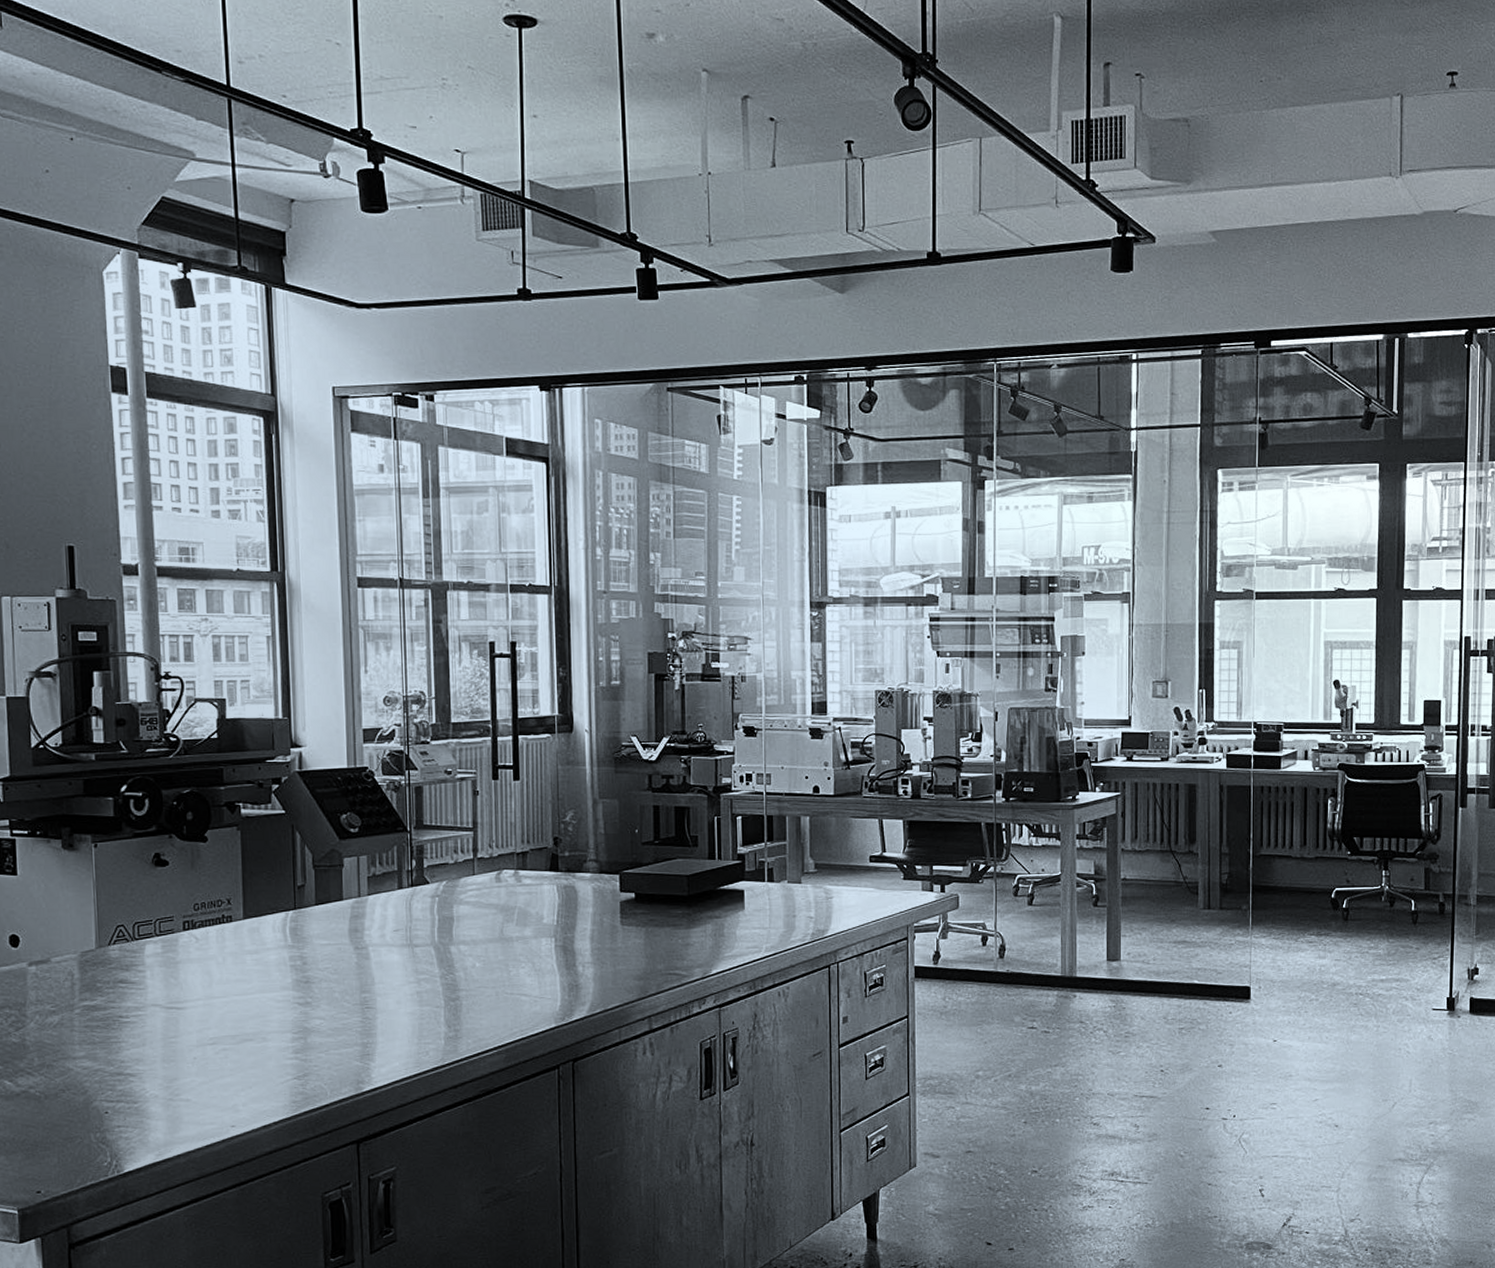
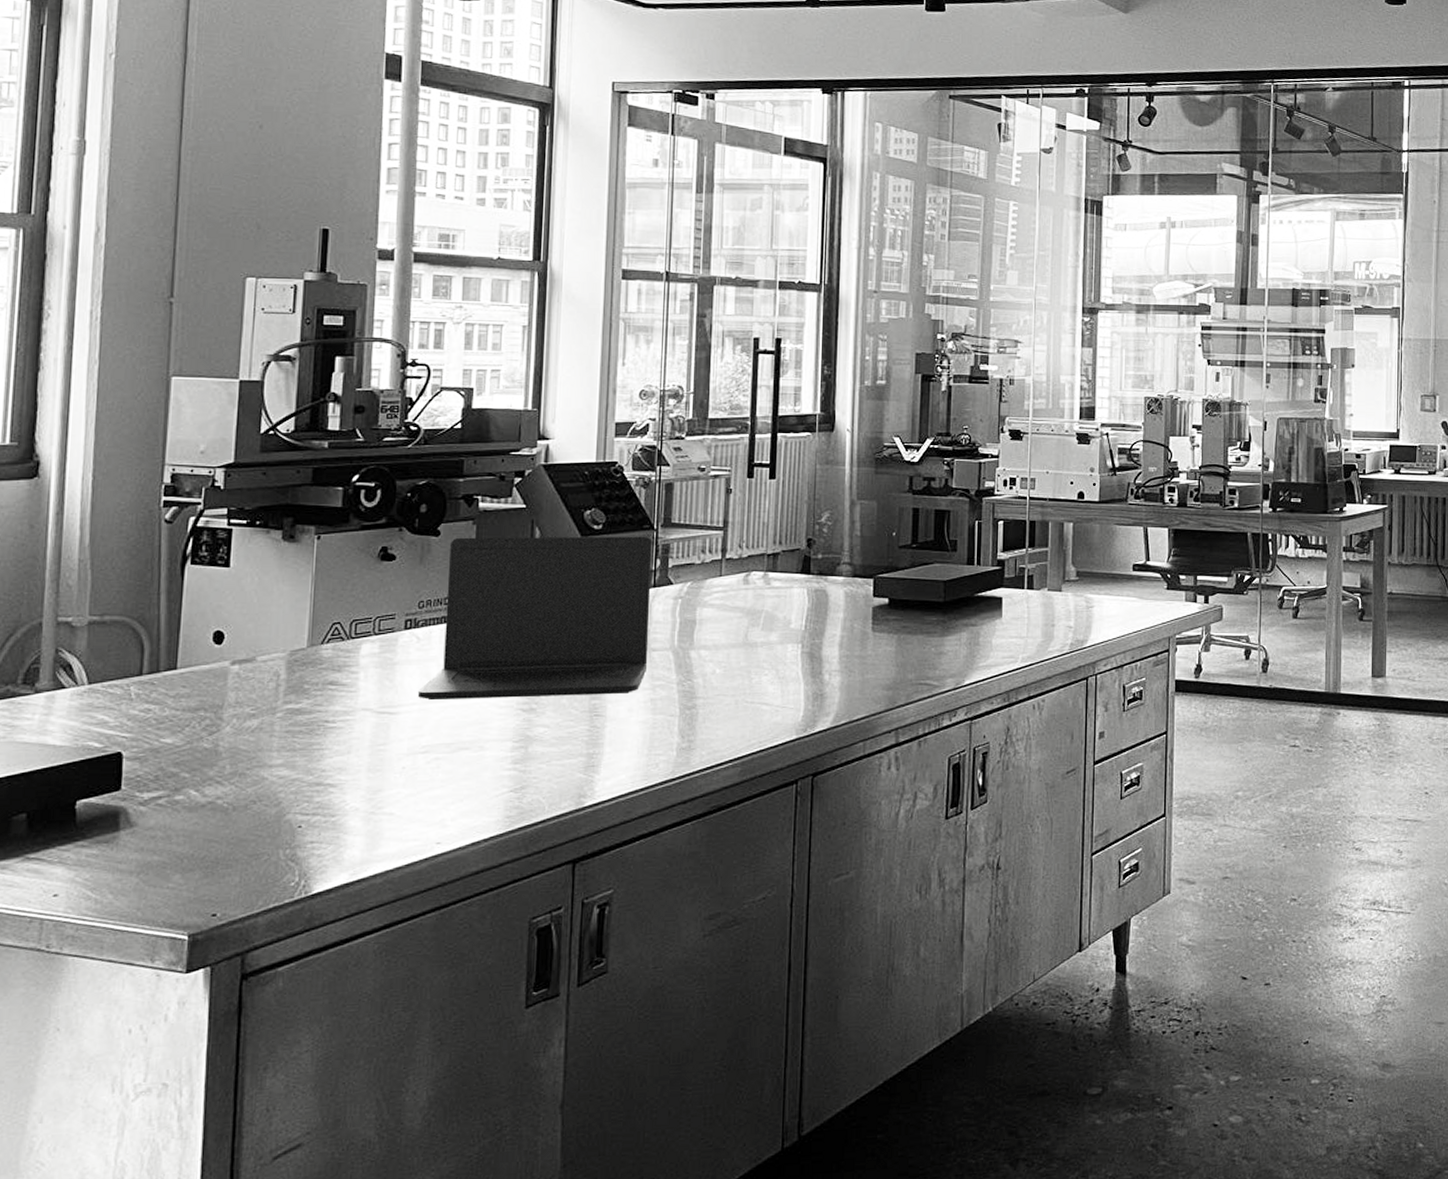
laptop: none [202,838,412,995] -> present [418,536,653,700]

